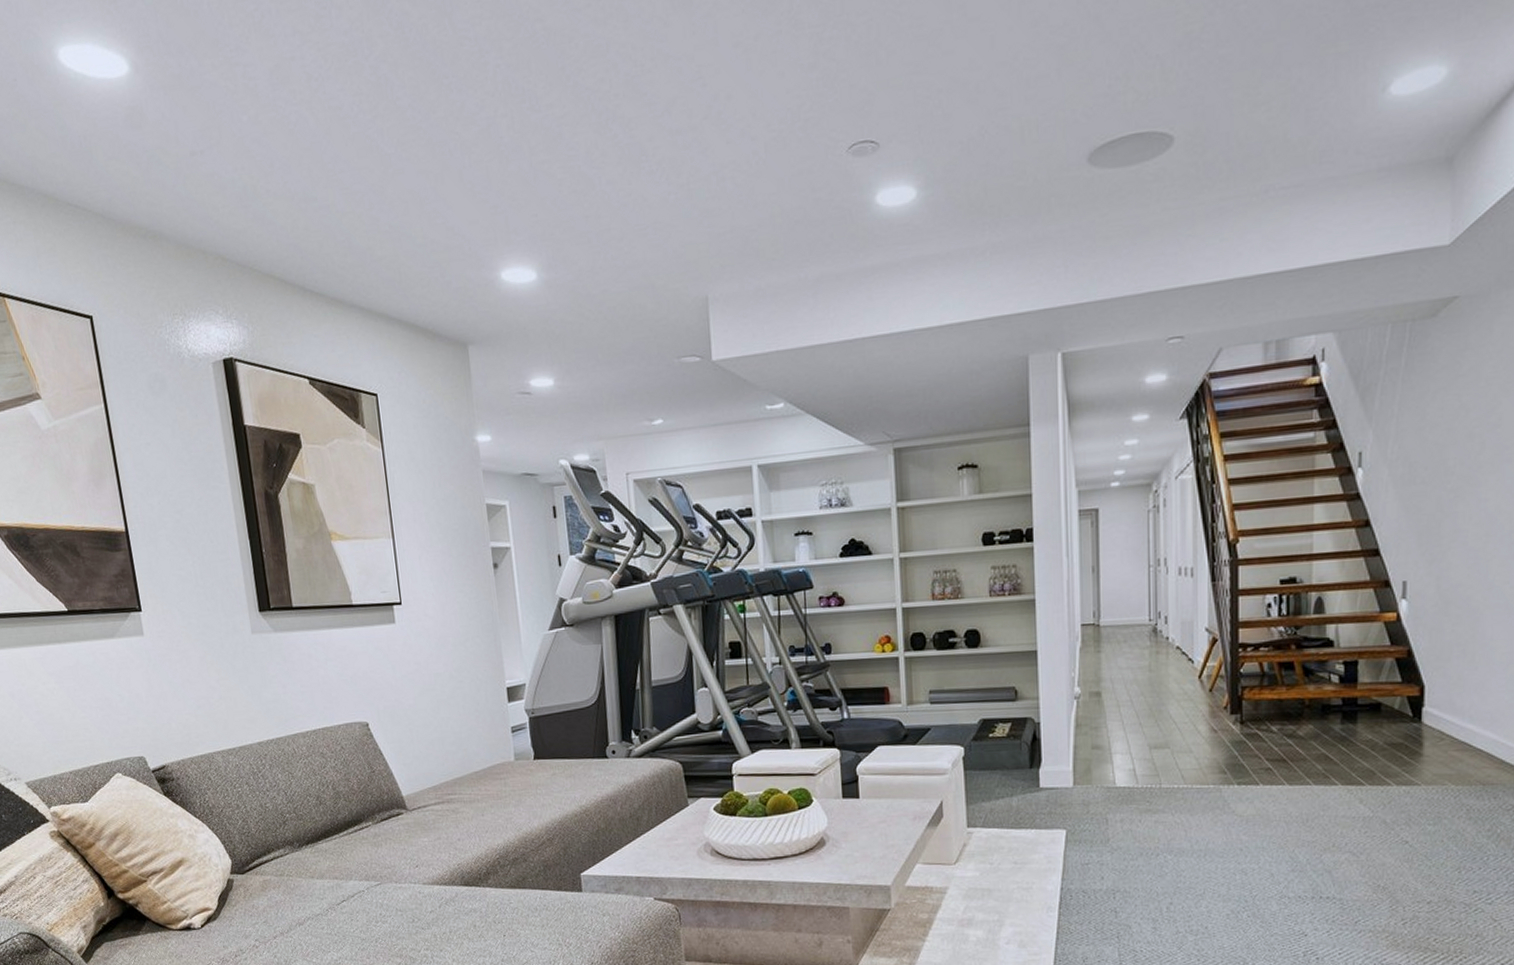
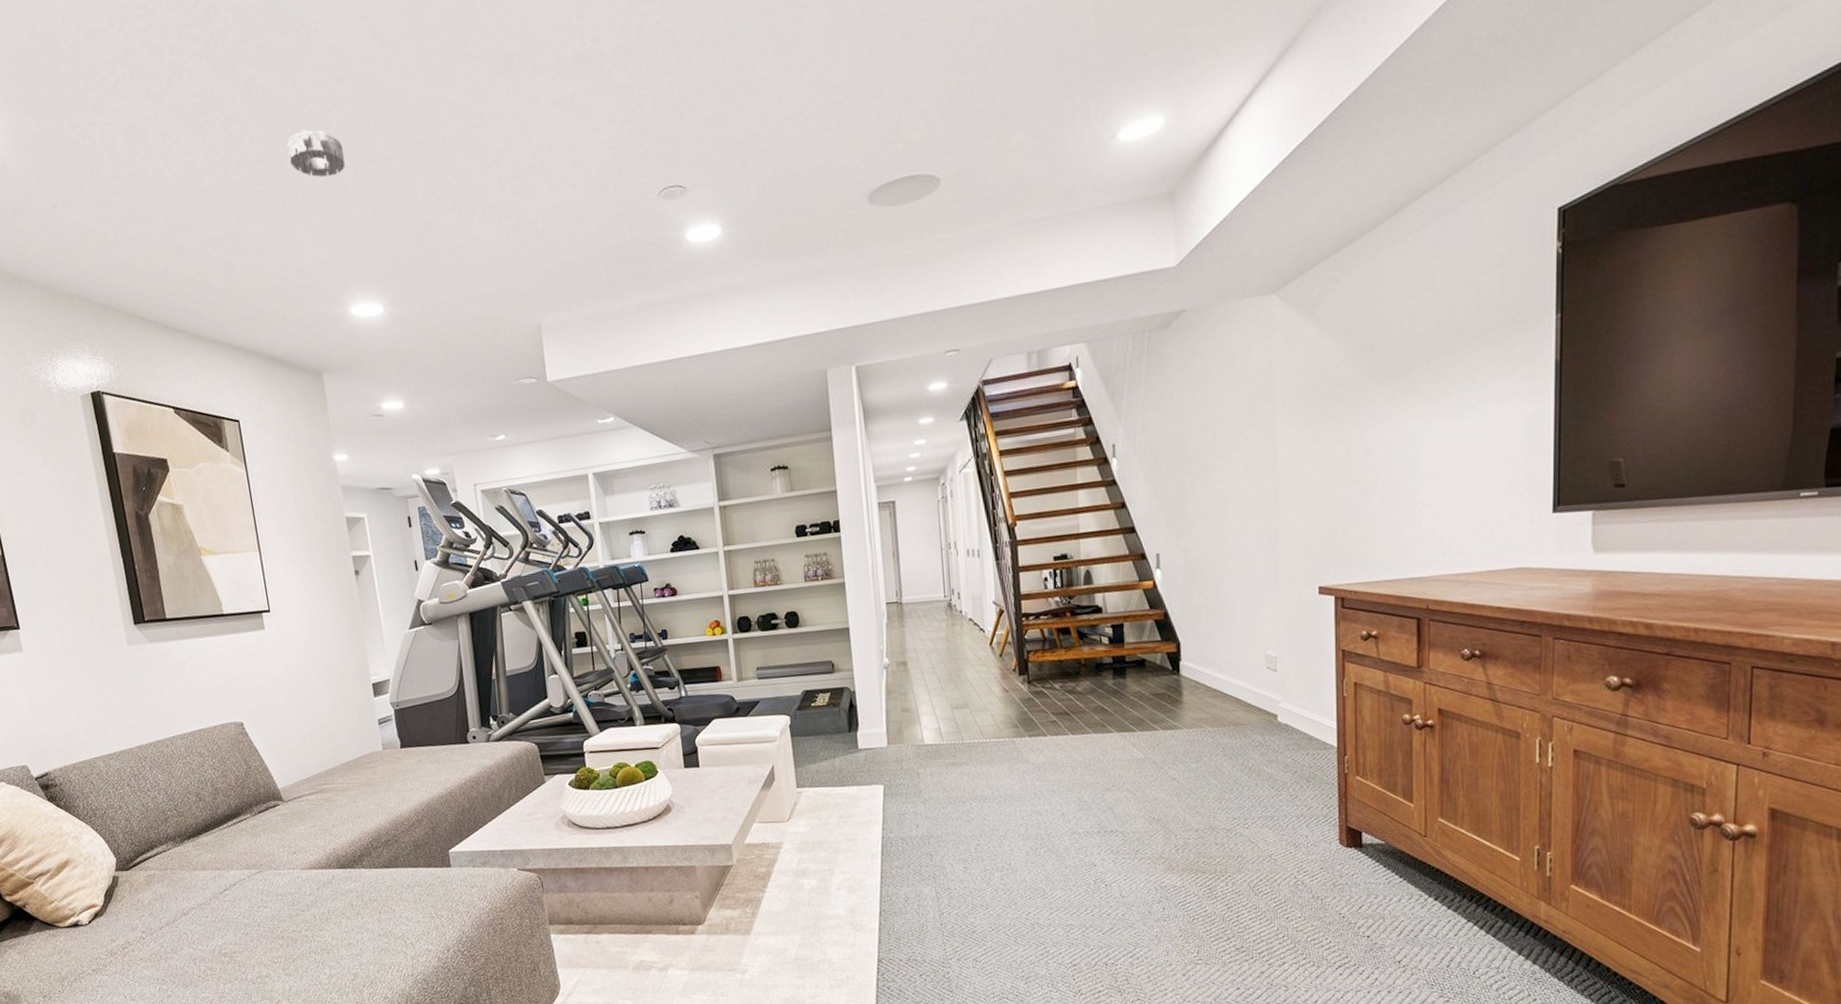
smoke detector: none [440,73,502,127] -> present [286,130,345,178]

